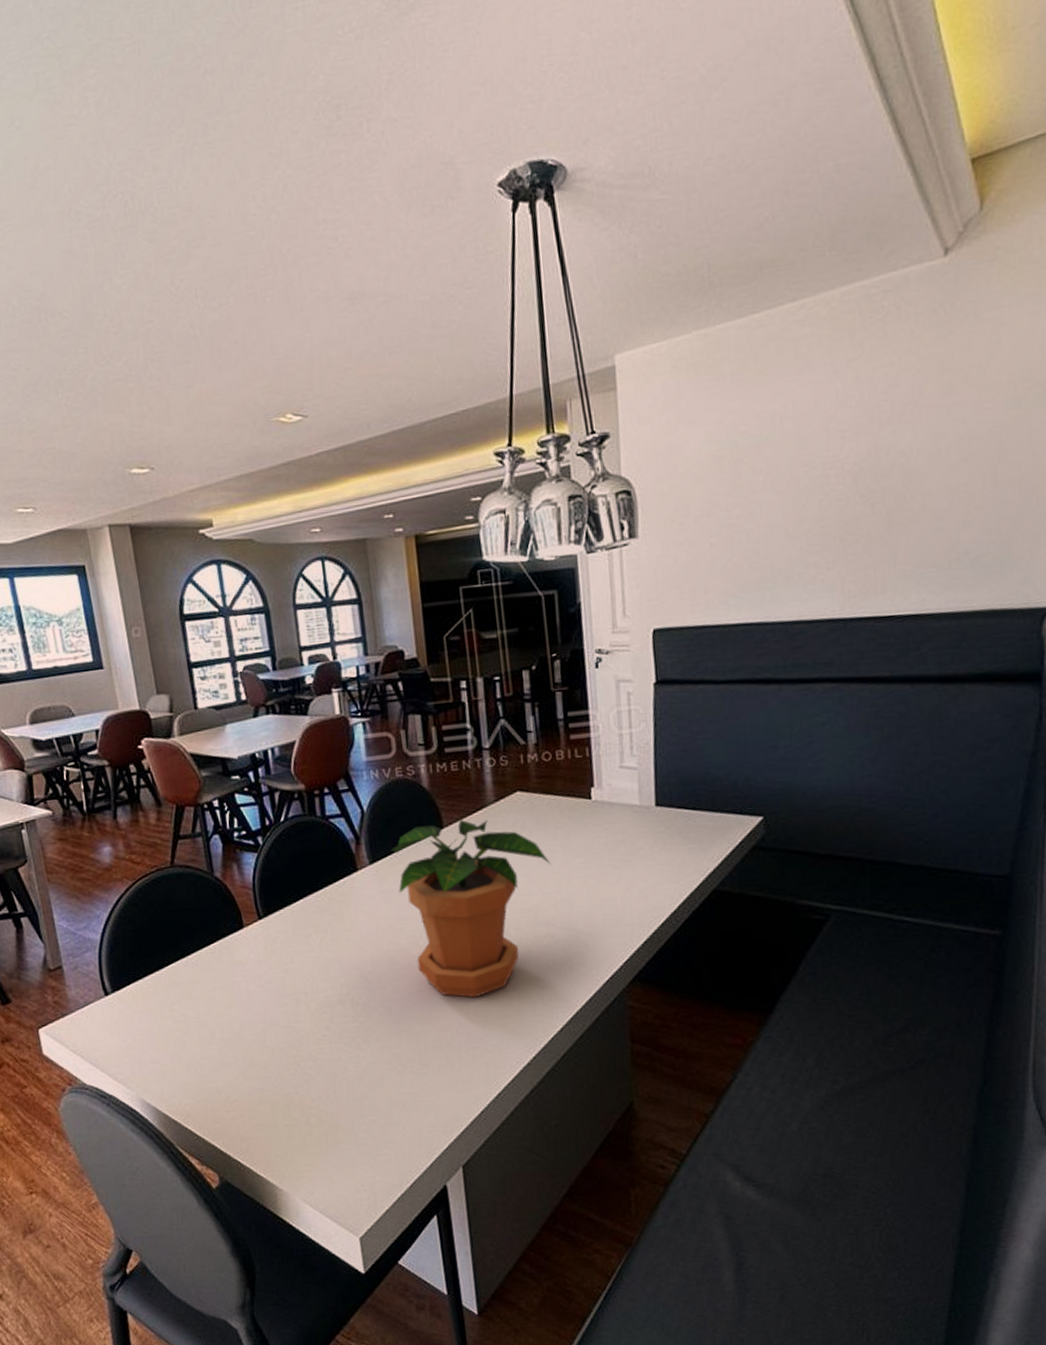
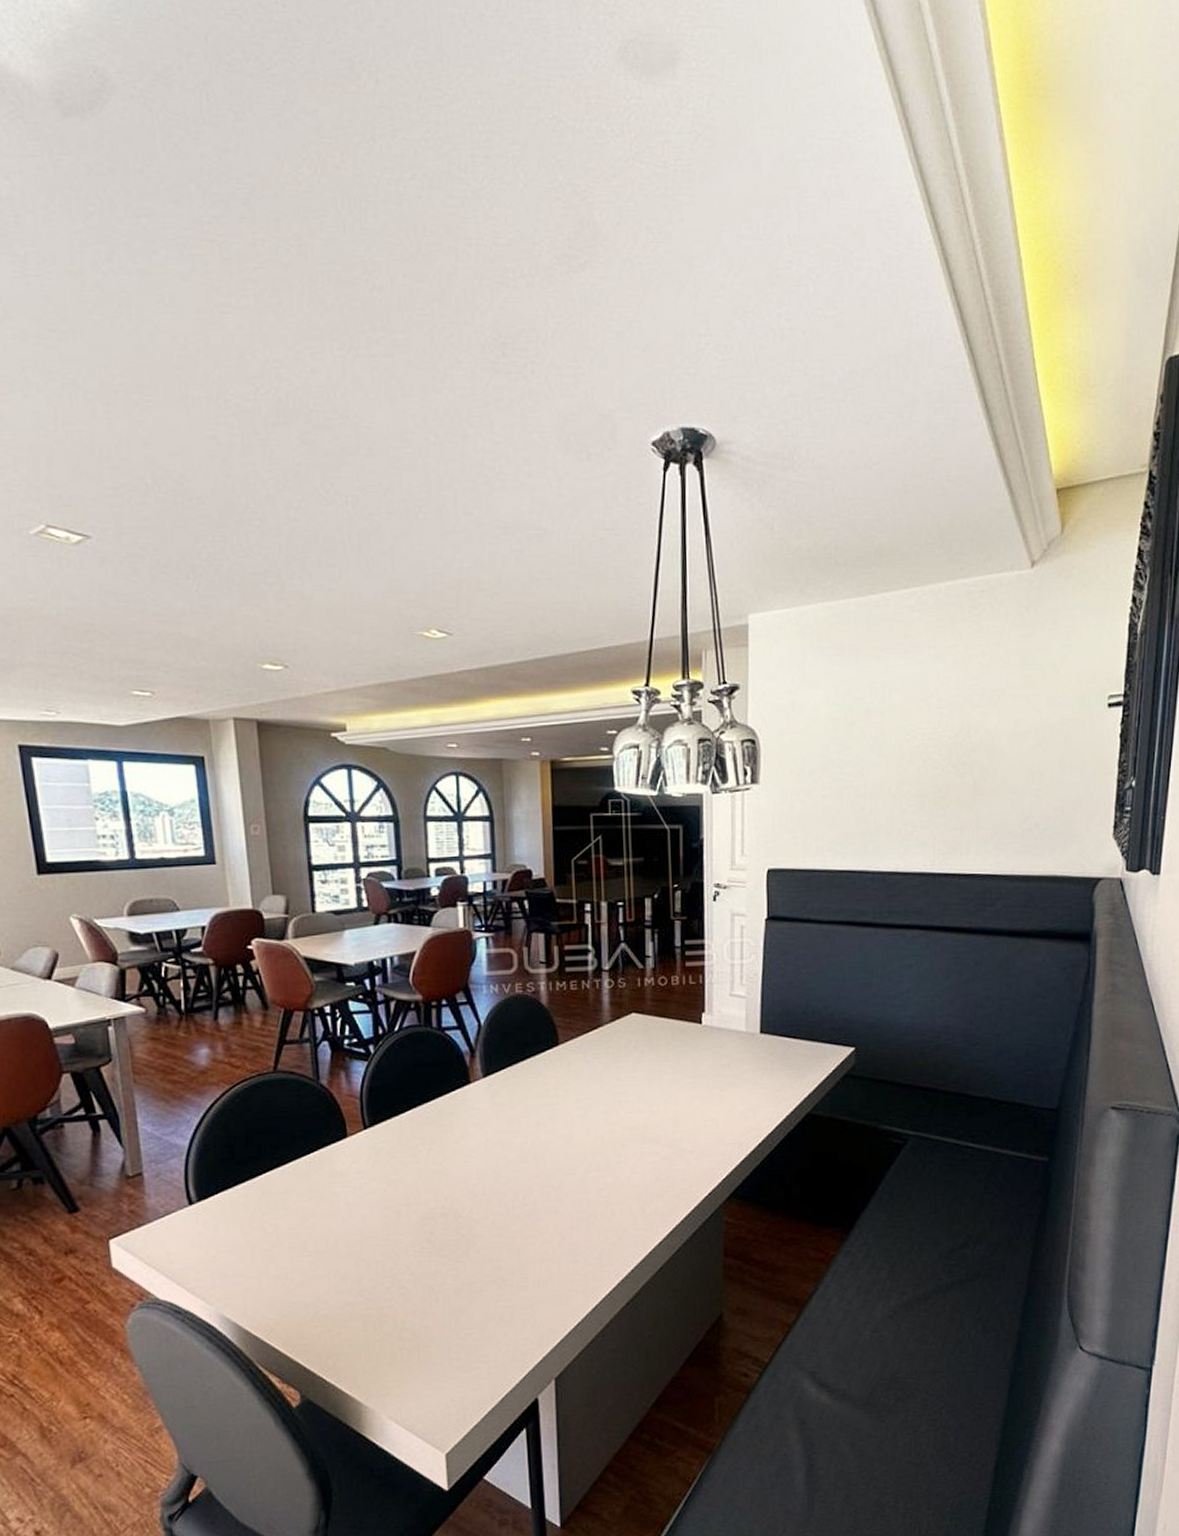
potted plant: present [391,819,551,998] -> none [505,1037,660,1212]

